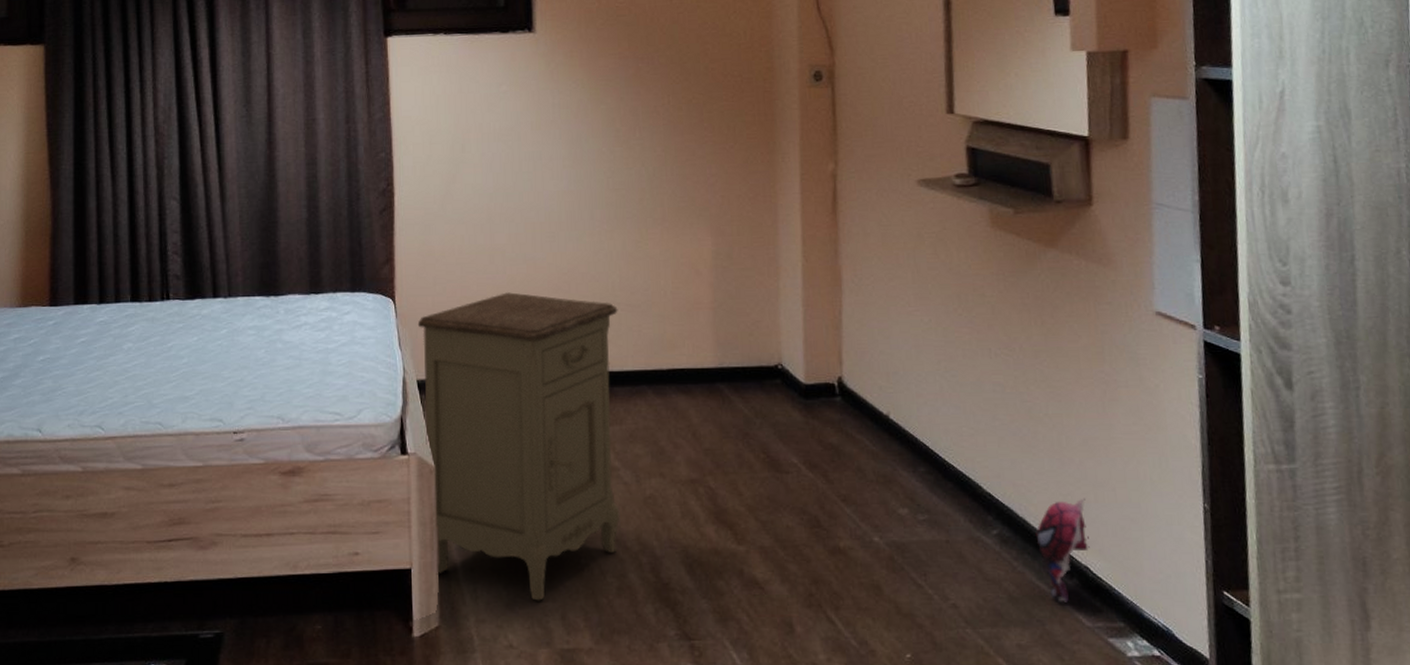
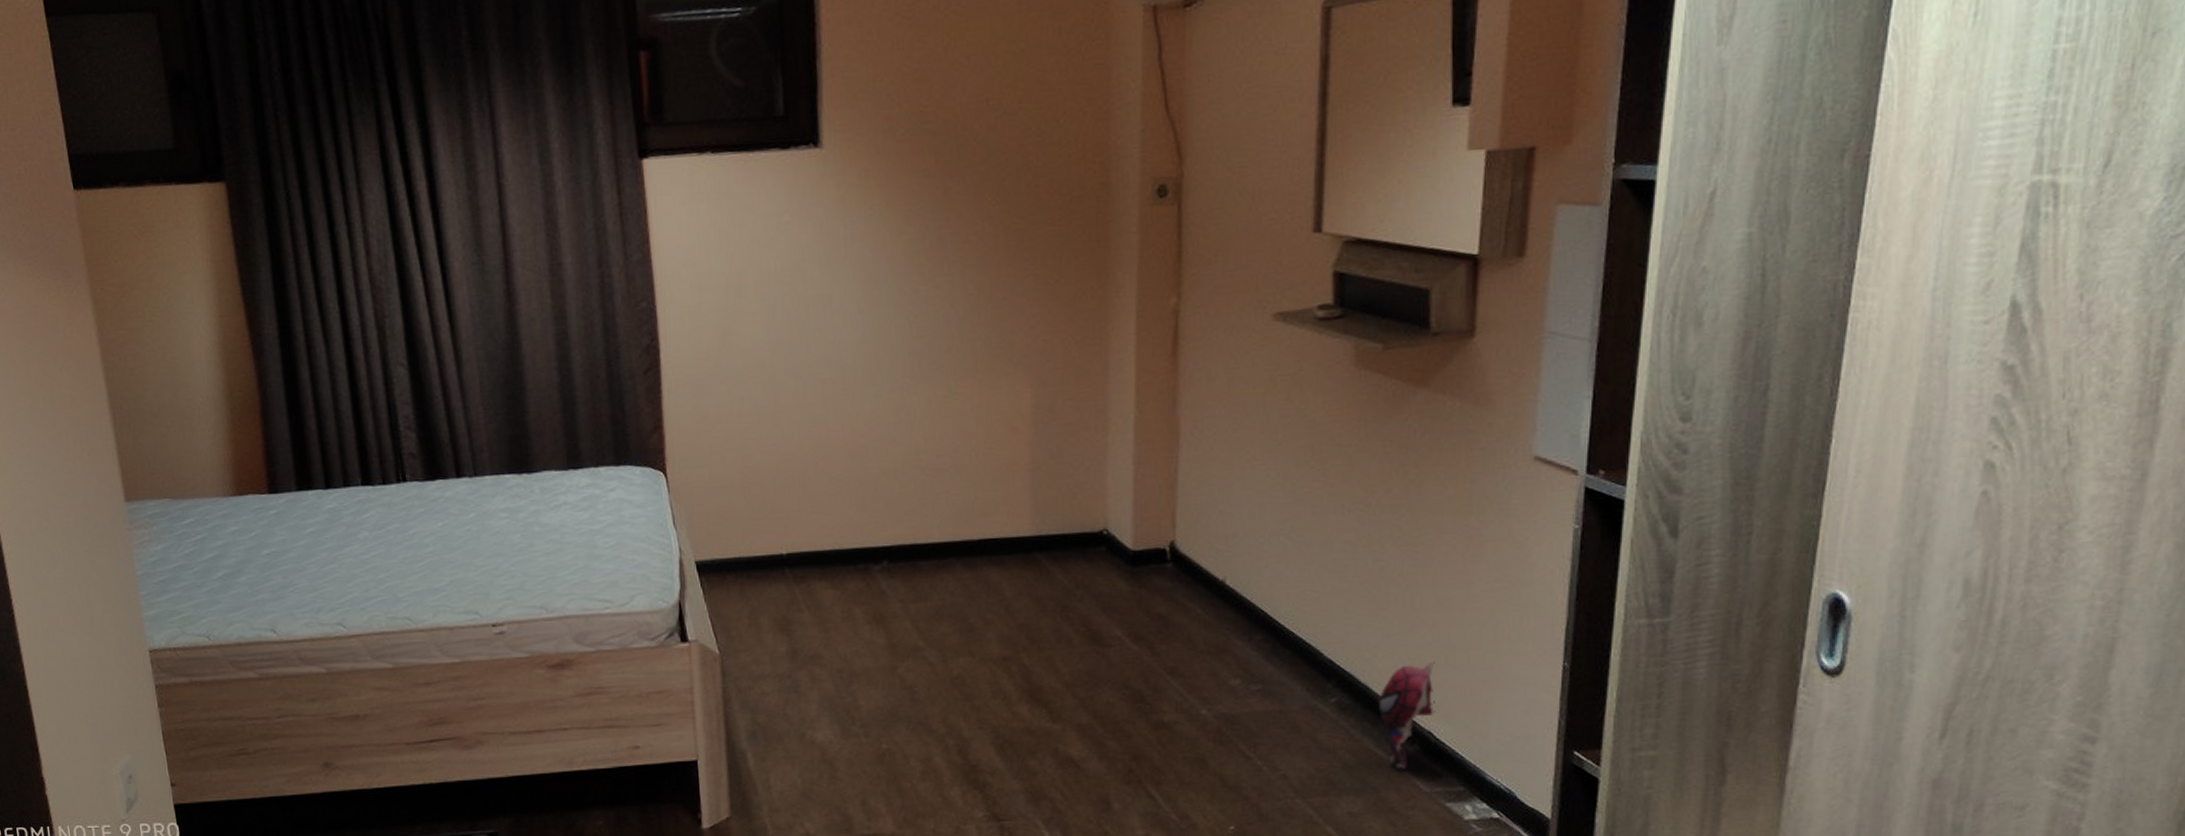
nightstand: present [417,292,620,601] -> none [693,460,925,788]

